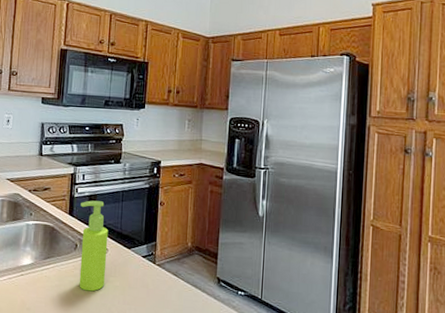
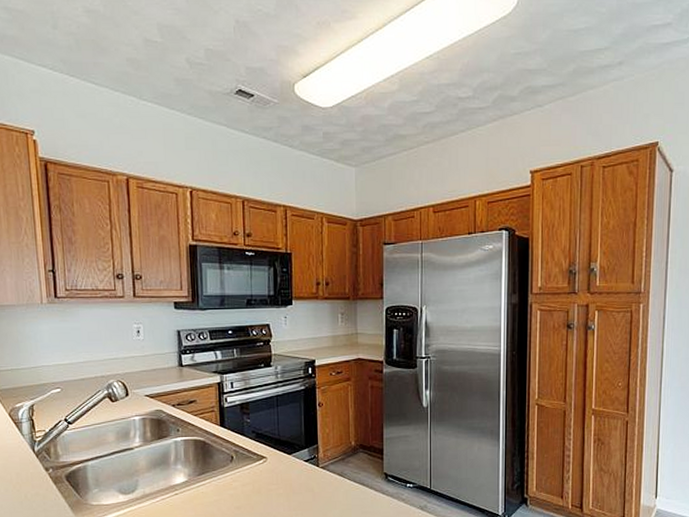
soap dispenser: present [79,200,109,292] -> none [232,408,268,502]

